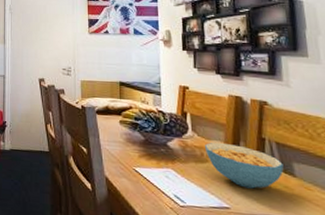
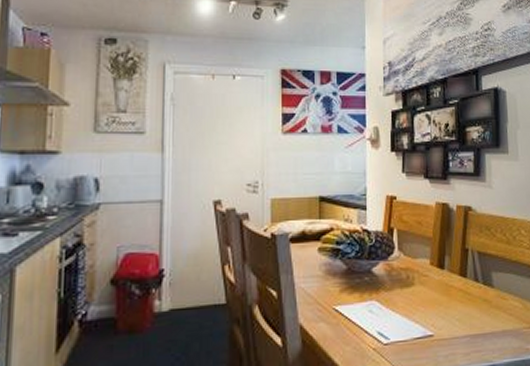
cereal bowl: present [205,143,284,189] -> none [411,260,484,309]

